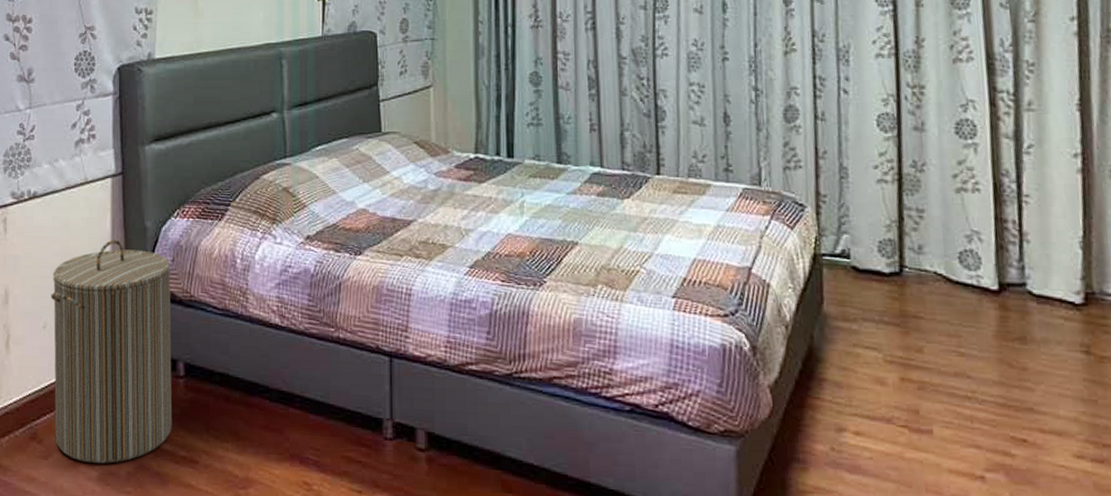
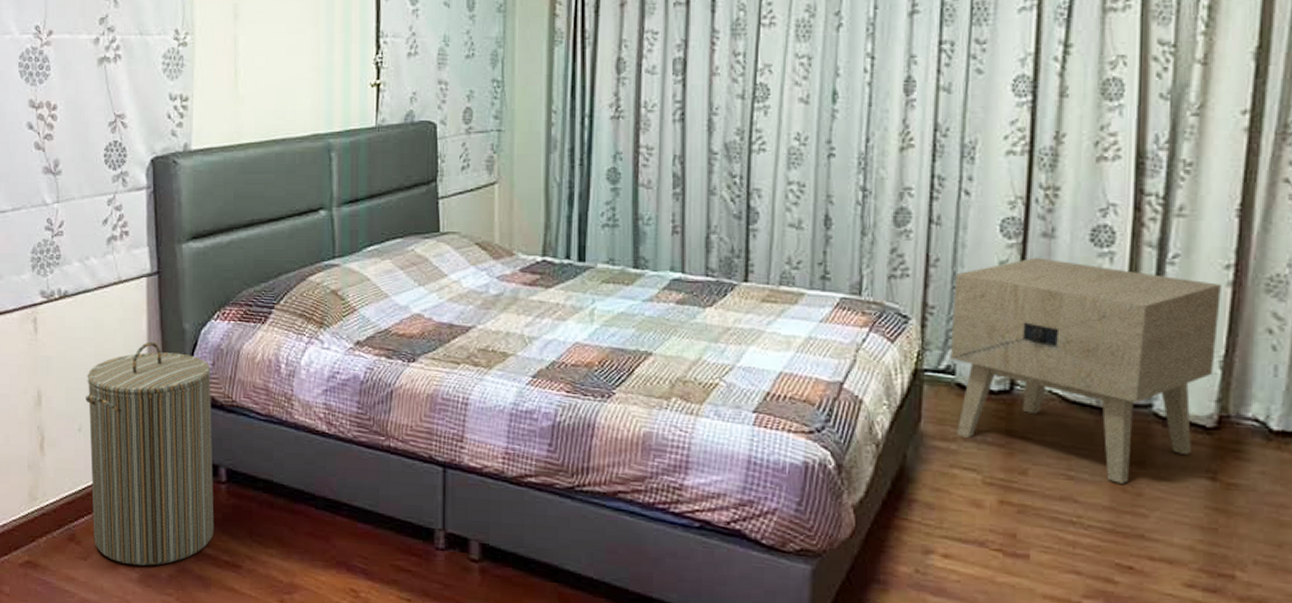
nightstand: none [842,149,1075,359] -> present [950,257,1221,484]

